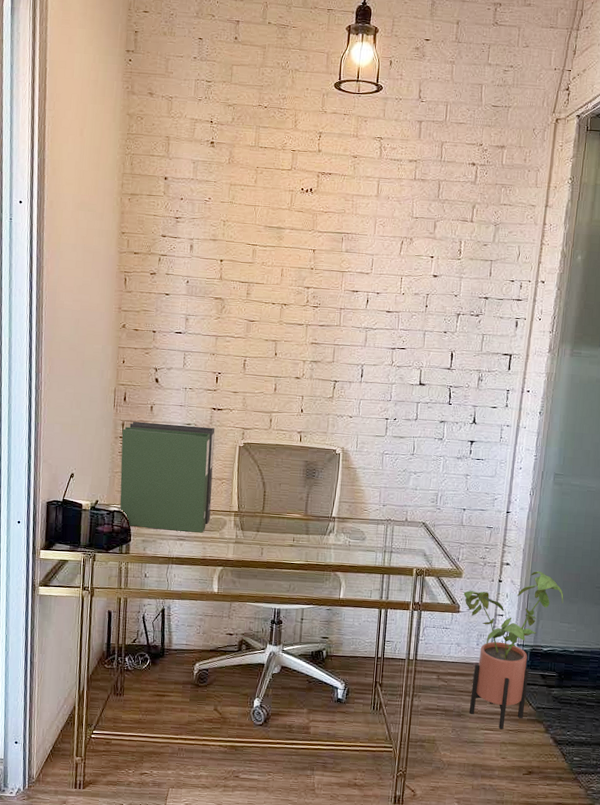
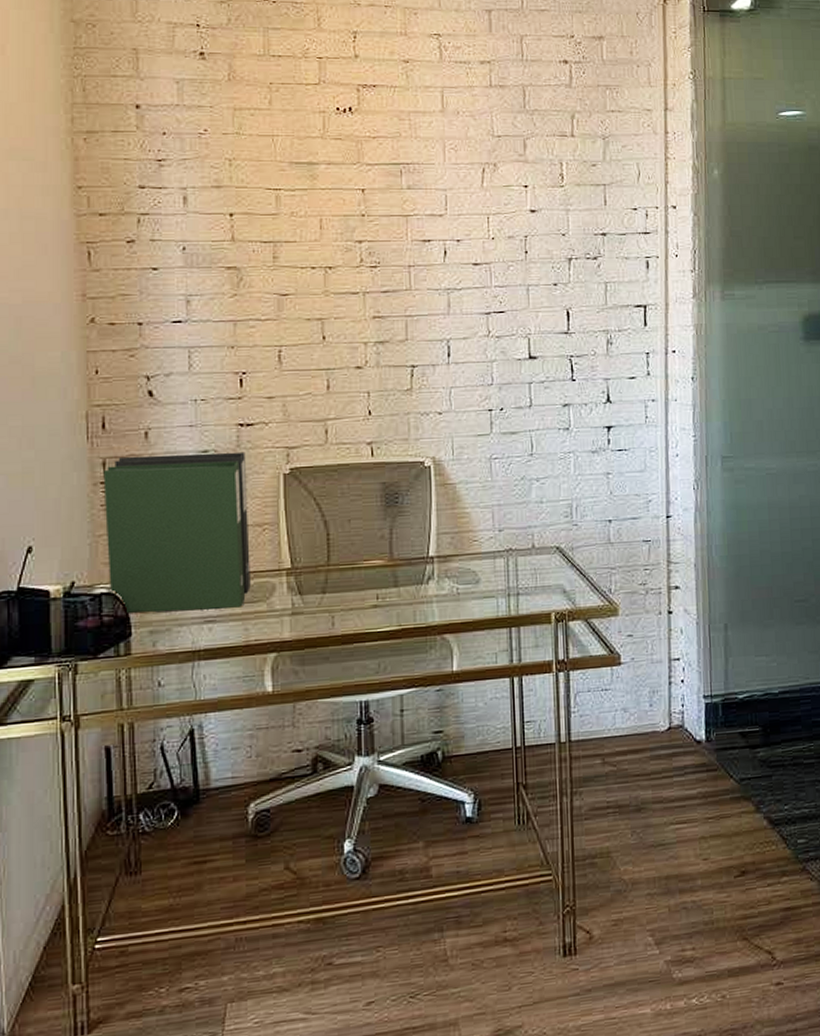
house plant: present [463,571,564,730] -> none [623,591,756,820]

